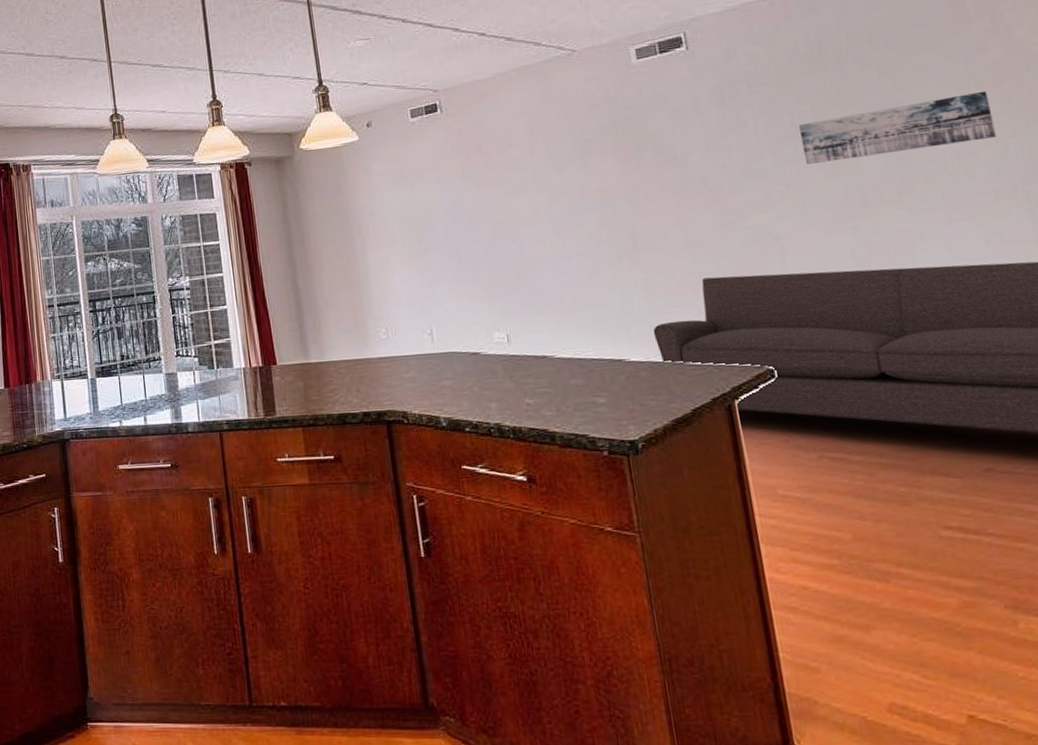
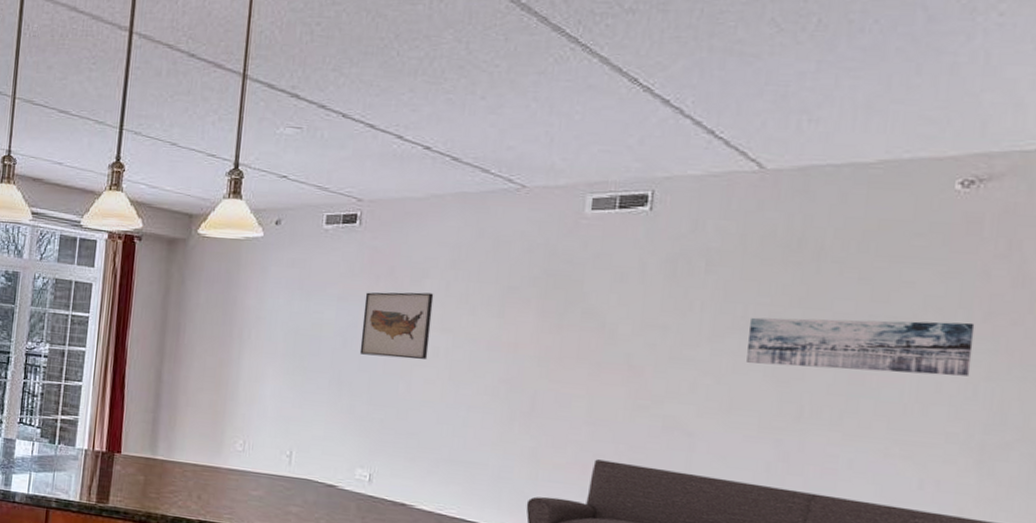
wall art: none [461,160,531,227] -> present [359,292,434,360]

